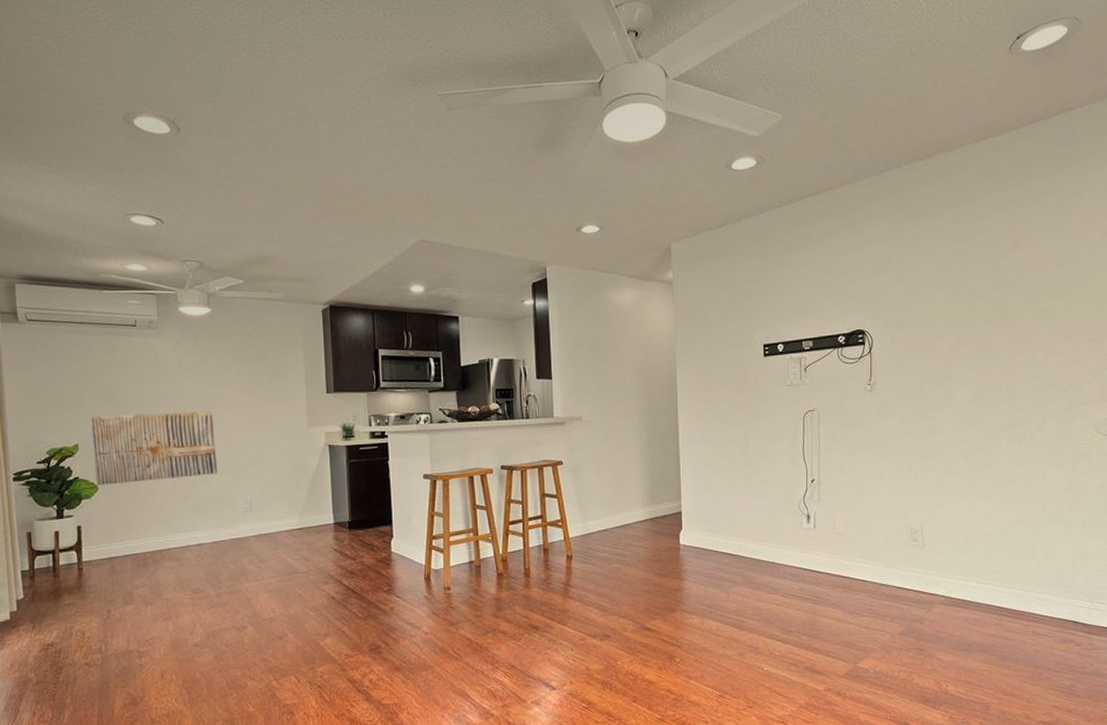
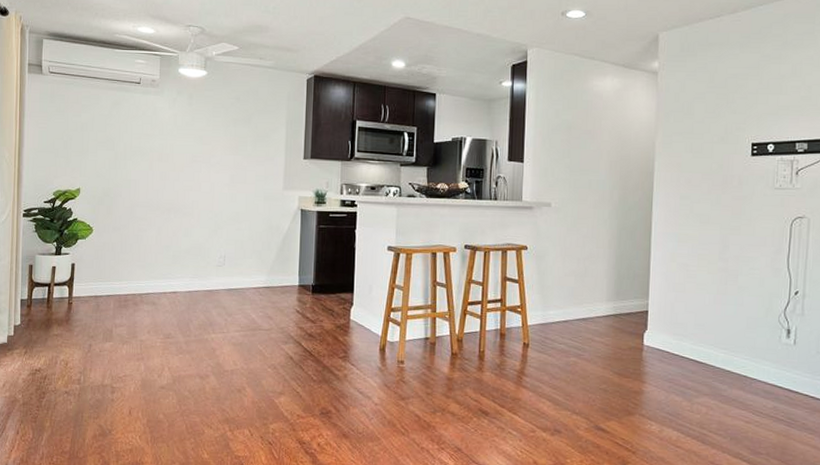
wall art: present [90,410,217,485] -> none [92,163,200,228]

